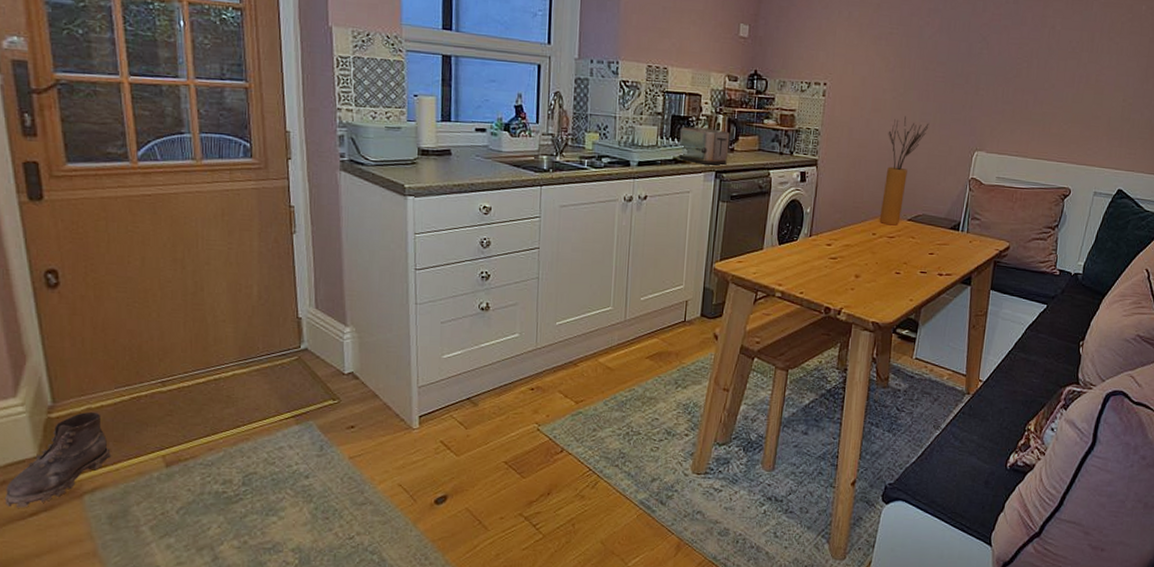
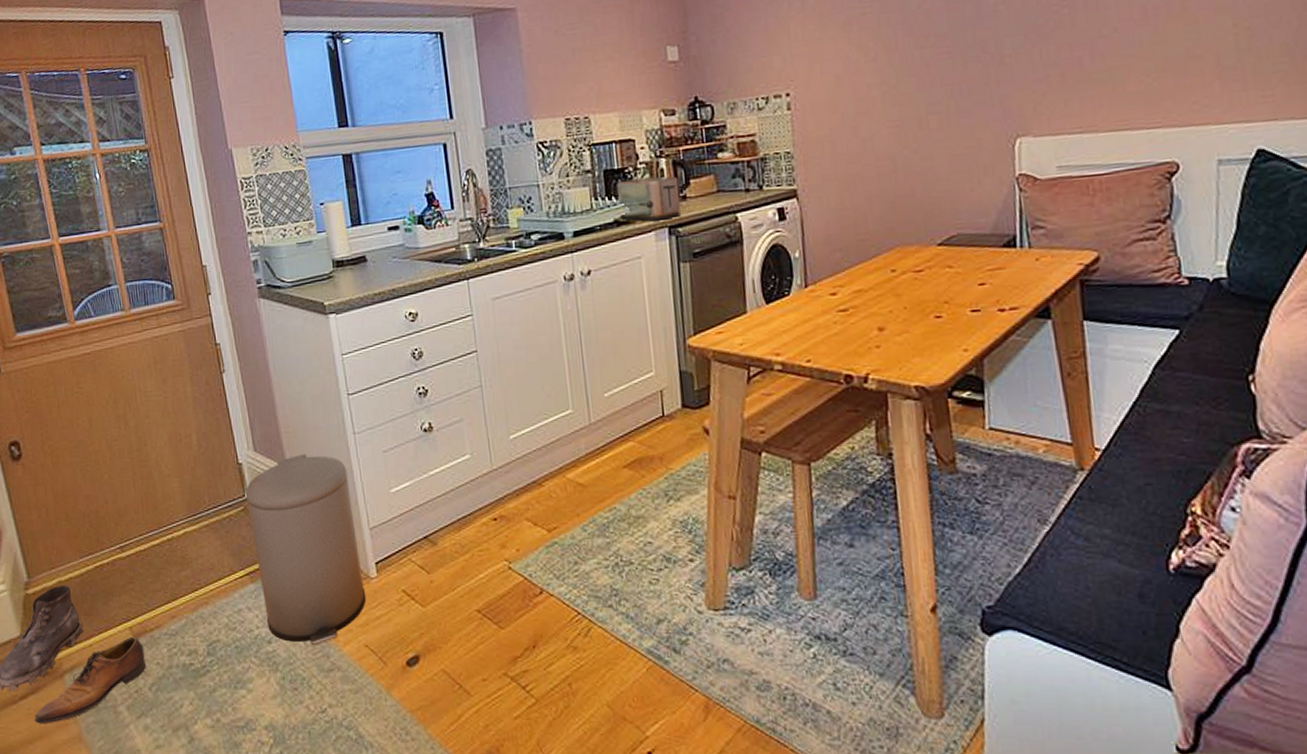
shoe: none [44,464,176,540] -> present [34,636,146,724]
pedal bin: none [301,316,406,483] -> present [245,453,366,646]
vase: present [879,116,929,226] -> none [885,112,942,257]

